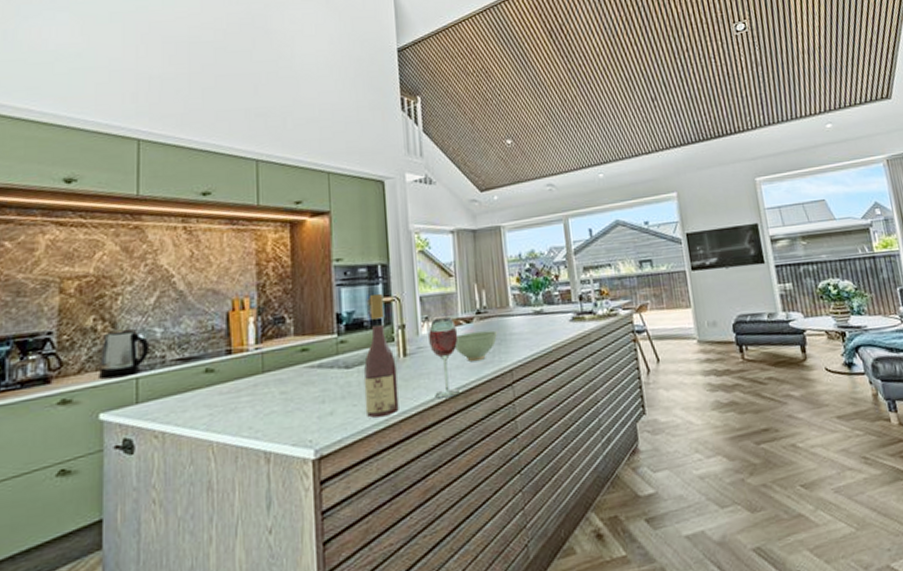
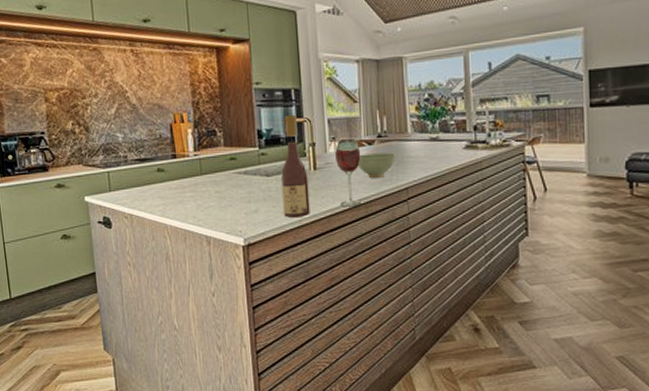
kettle: present [99,328,150,380] -> none [80,133,115,171]

